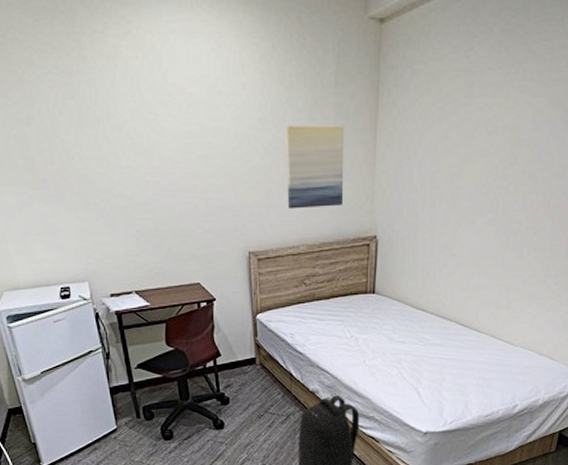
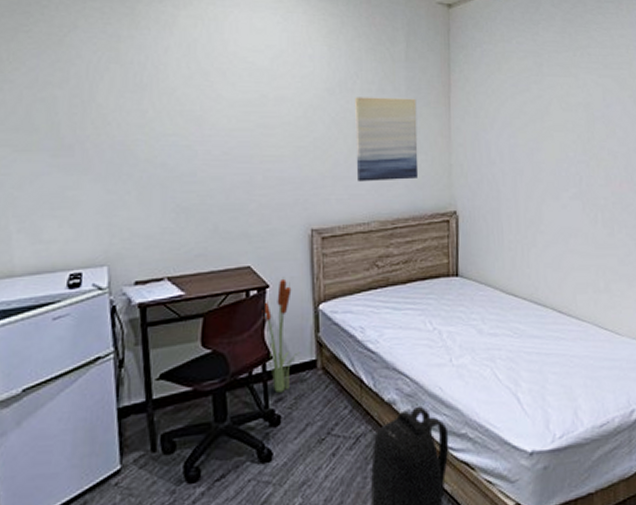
decorative plant: none [211,292,243,381] -> present [262,276,301,393]

